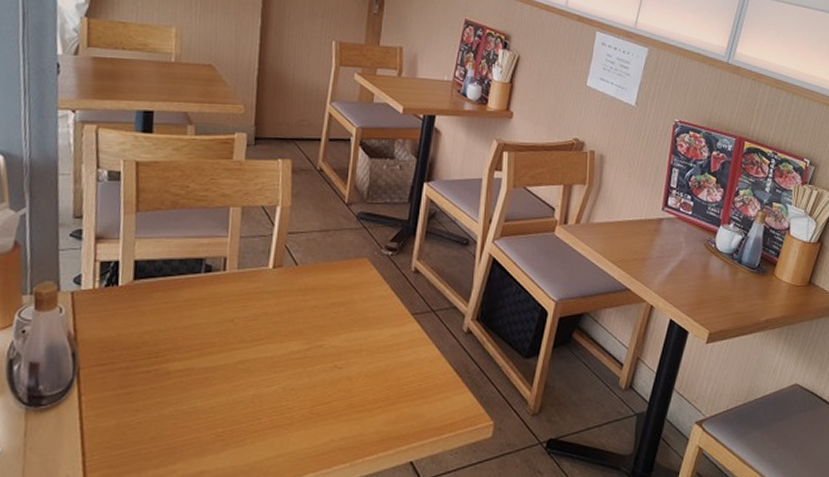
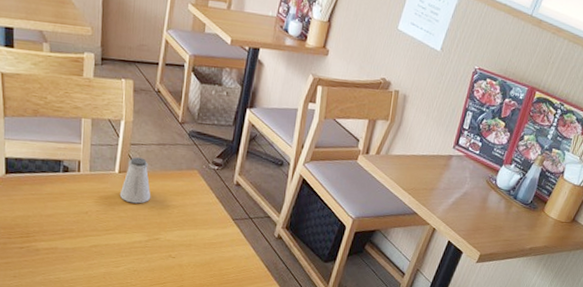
saltshaker: none [273,248,312,304] -> present [119,157,151,204]

